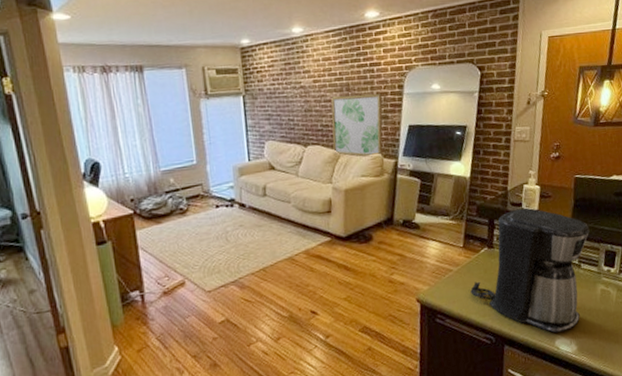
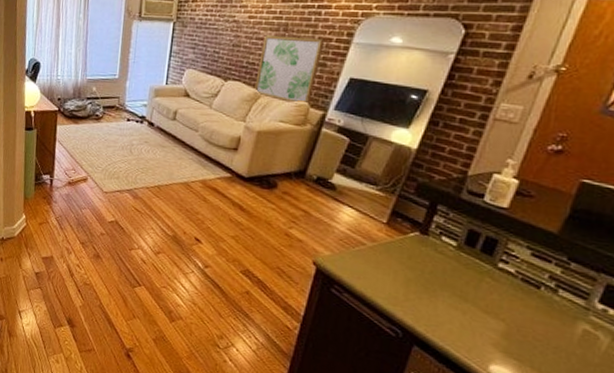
coffee maker: present [470,208,591,334] -> none [383,199,589,360]

